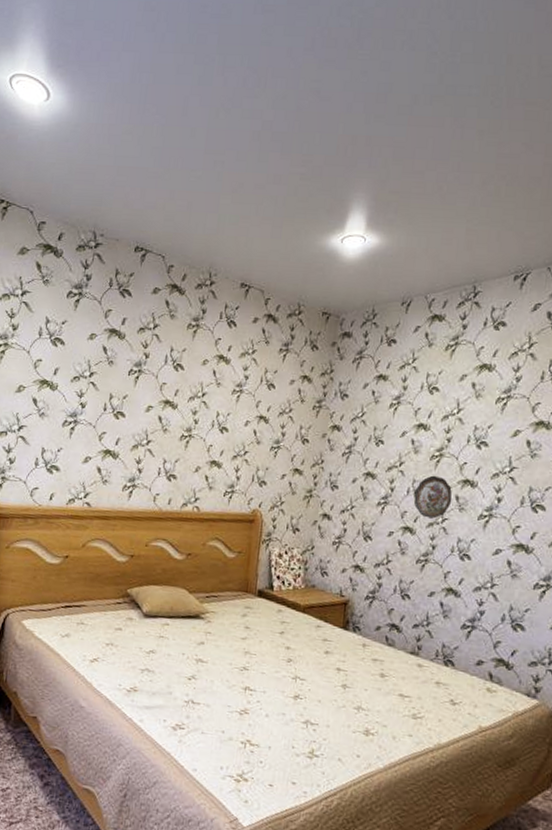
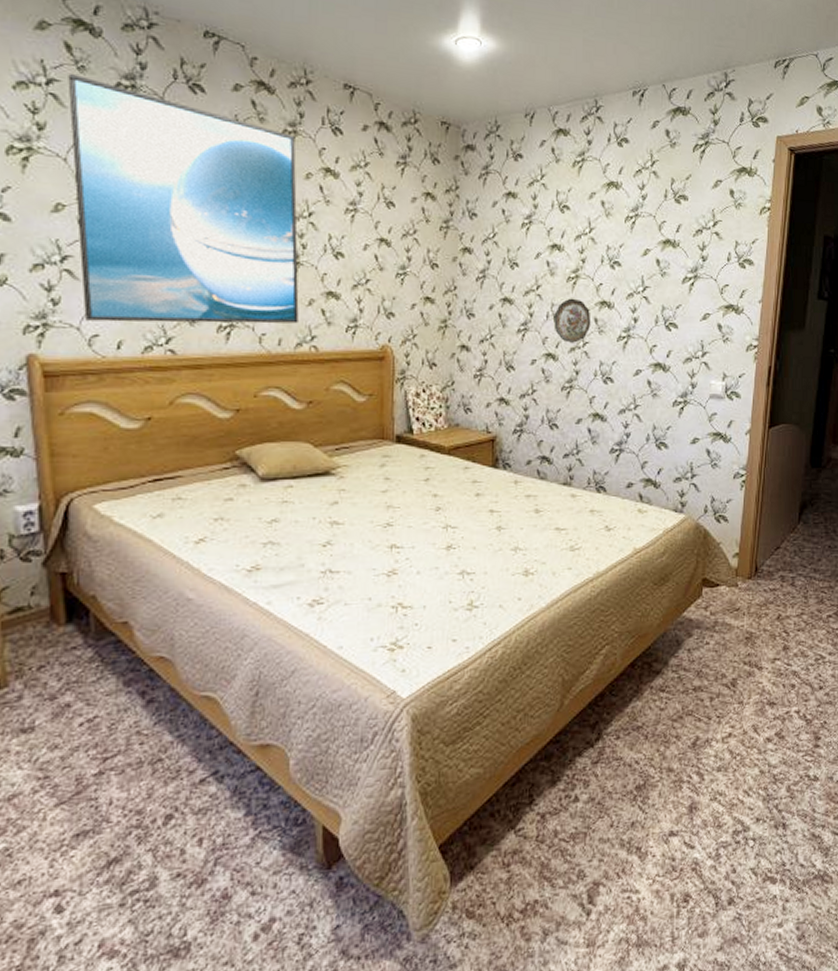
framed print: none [30,285,198,487] -> present [68,72,299,324]

